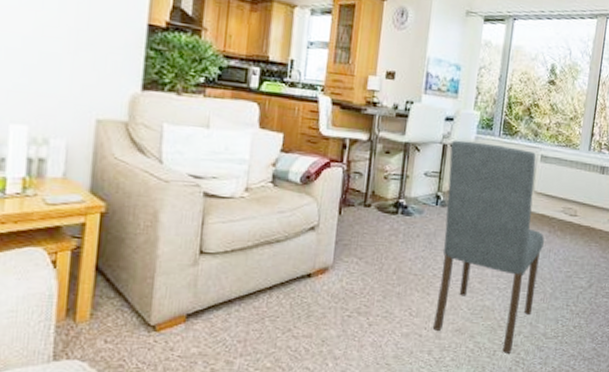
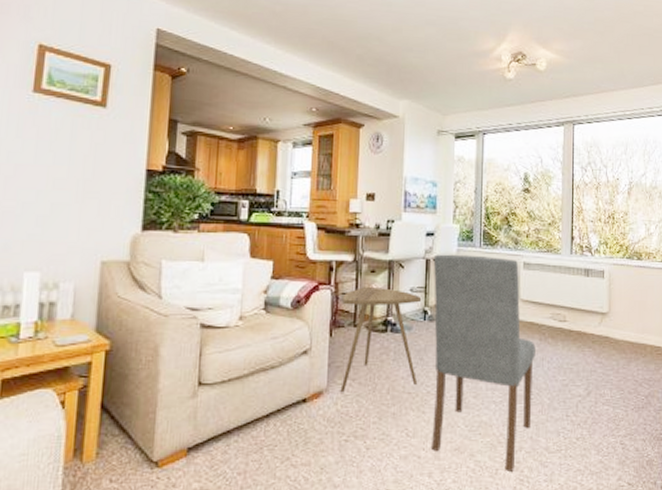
side table: none [346,168,436,271] -> present [340,287,422,393]

